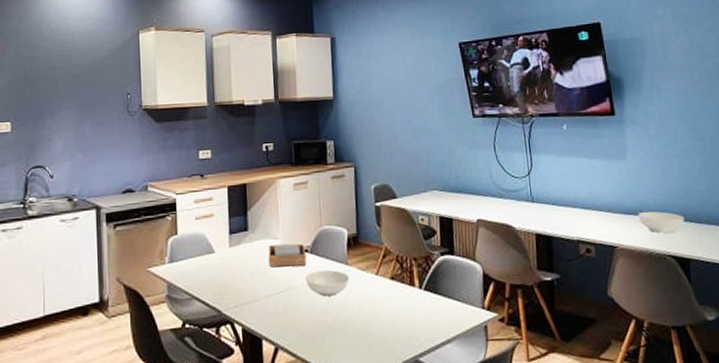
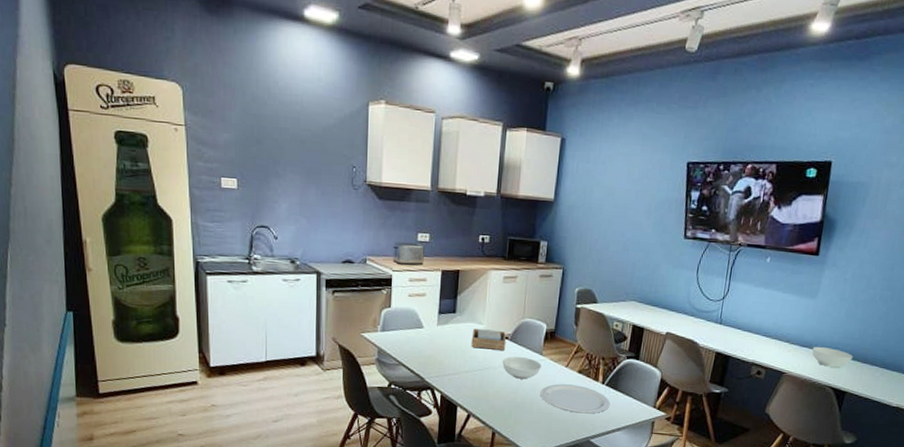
toaster: none [174,160,208,187] -> present [393,242,425,266]
plate: none [353,294,434,328] -> present [540,384,611,414]

